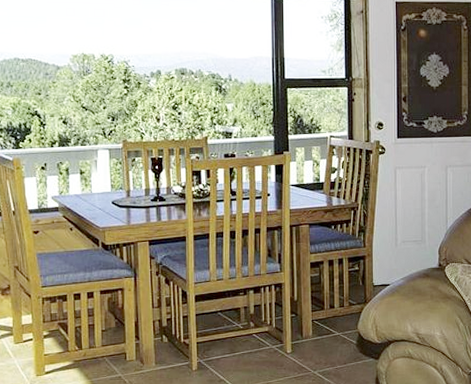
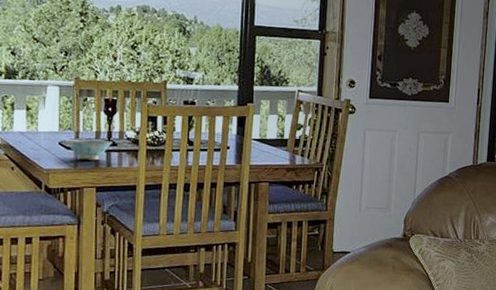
ceramic bowl: none [117,197,161,216] -> present [64,139,112,161]

